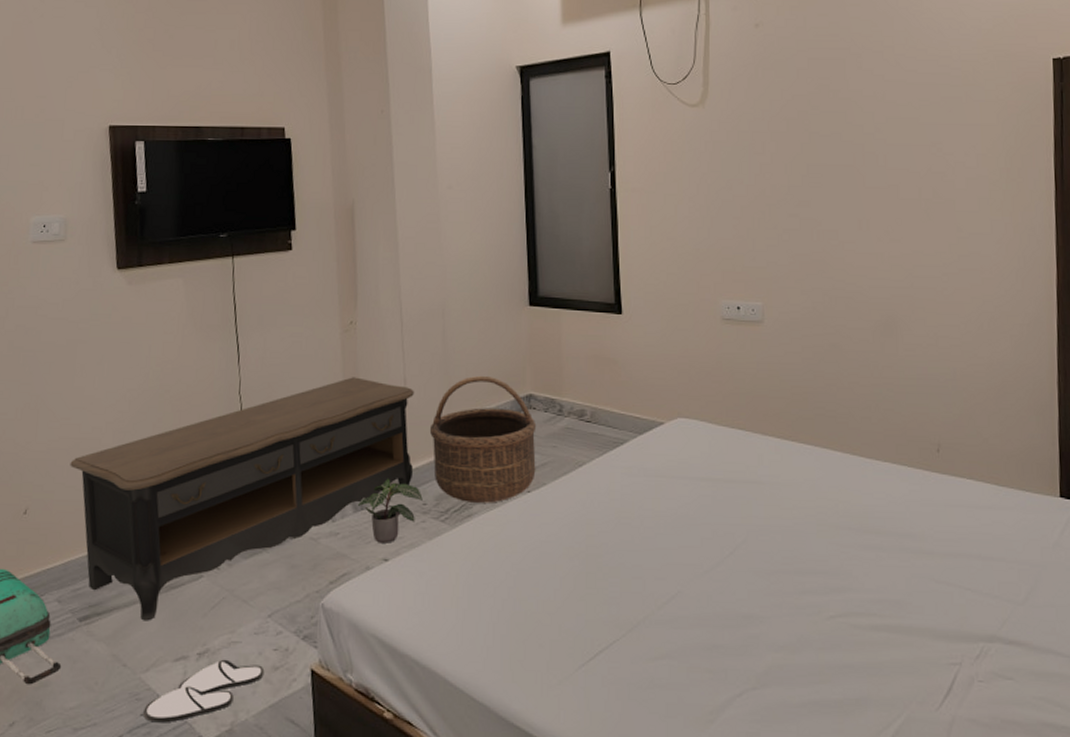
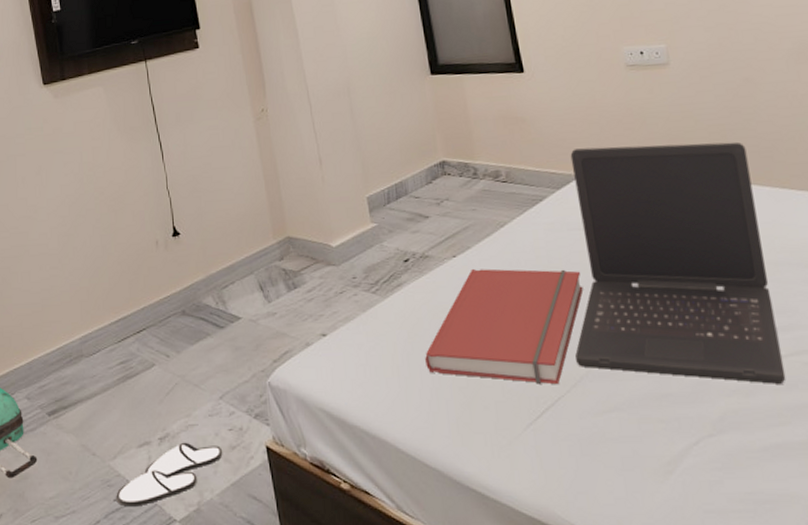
tv stand: present [70,377,415,621] -> none [23,162,339,411]
potted plant: present [358,478,423,543] -> none [291,255,352,319]
basket: present [429,375,537,503] -> none [349,147,459,272]
book: none [486,506,652,628] -> present [425,268,583,385]
laptop: none [636,396,832,643] -> present [570,141,786,384]

